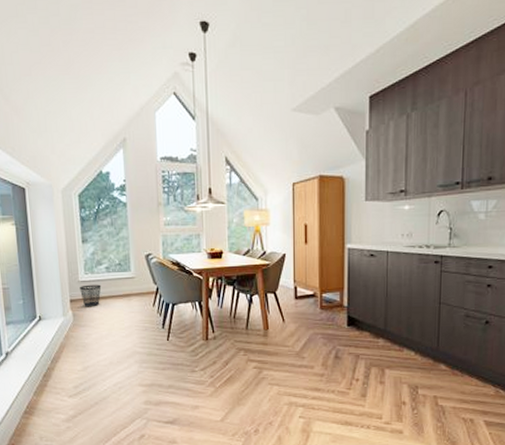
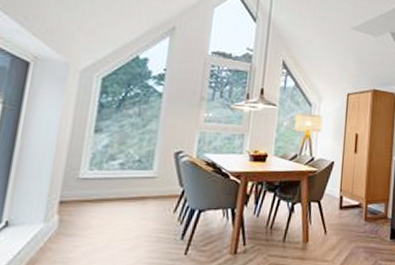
wastebasket: present [80,284,102,307] -> none [77,183,109,211]

